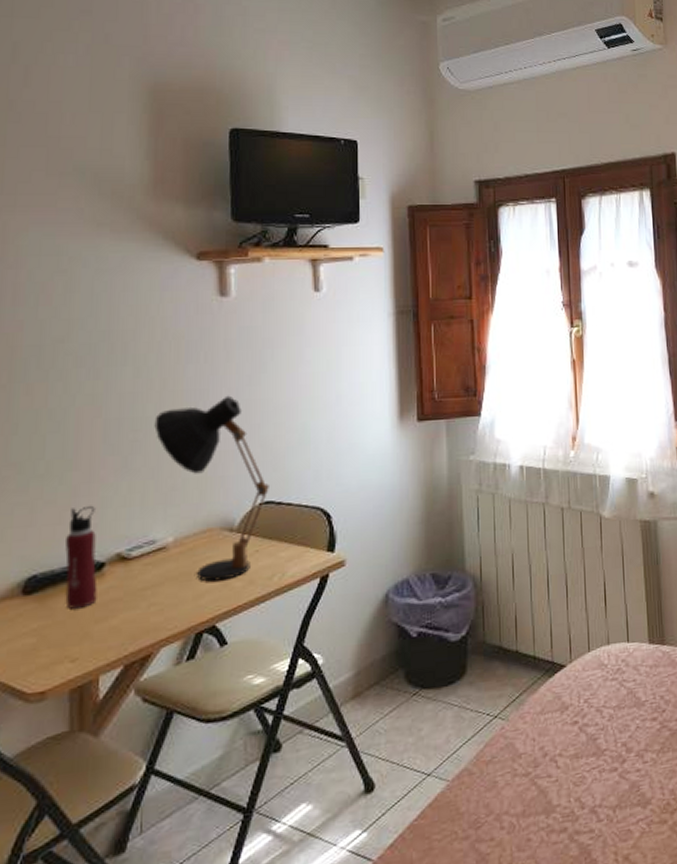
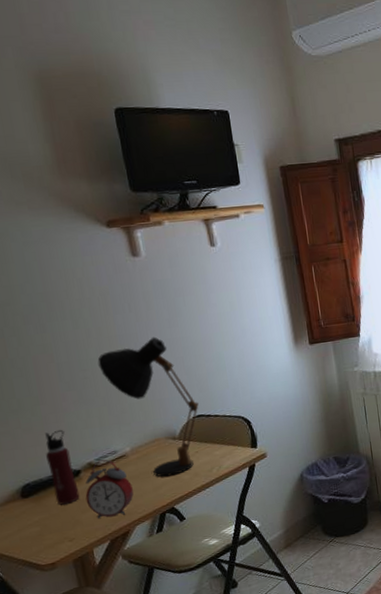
alarm clock: none [104,551,168,632] -> present [85,459,134,518]

